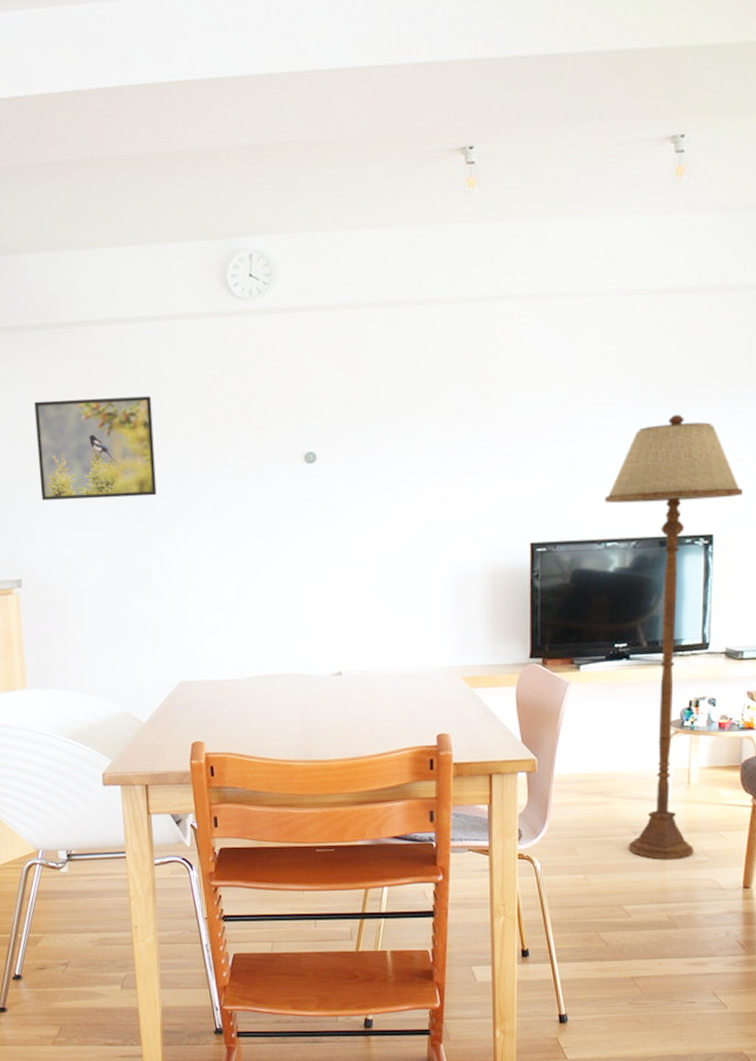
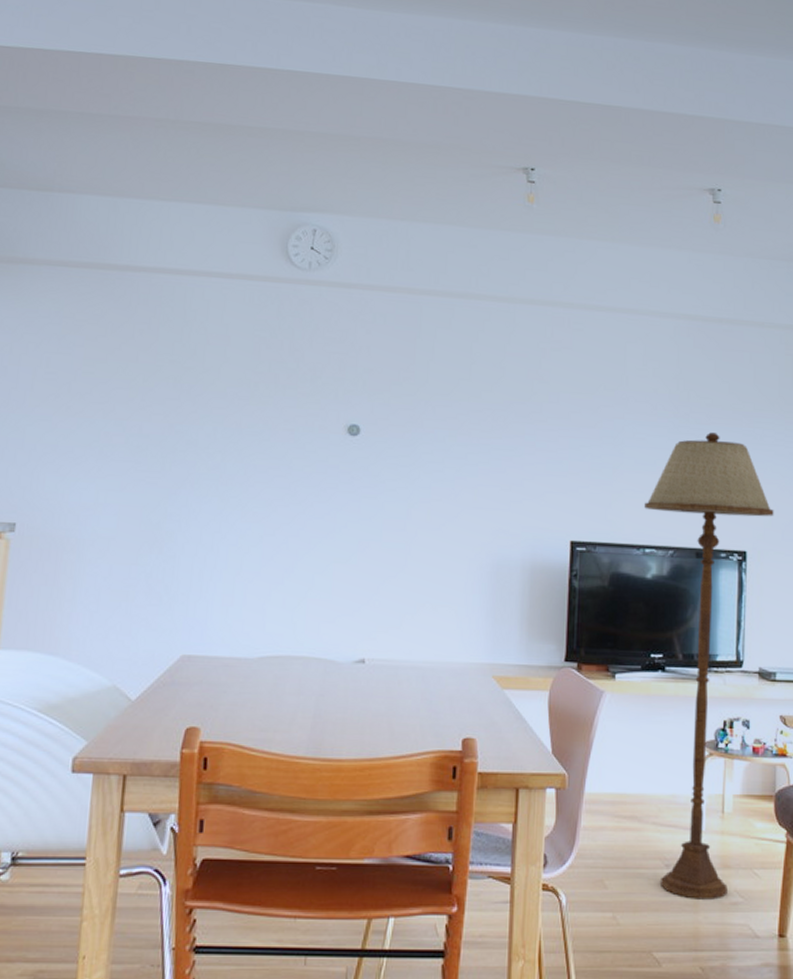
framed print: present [34,396,157,500] -> none [55,337,194,450]

